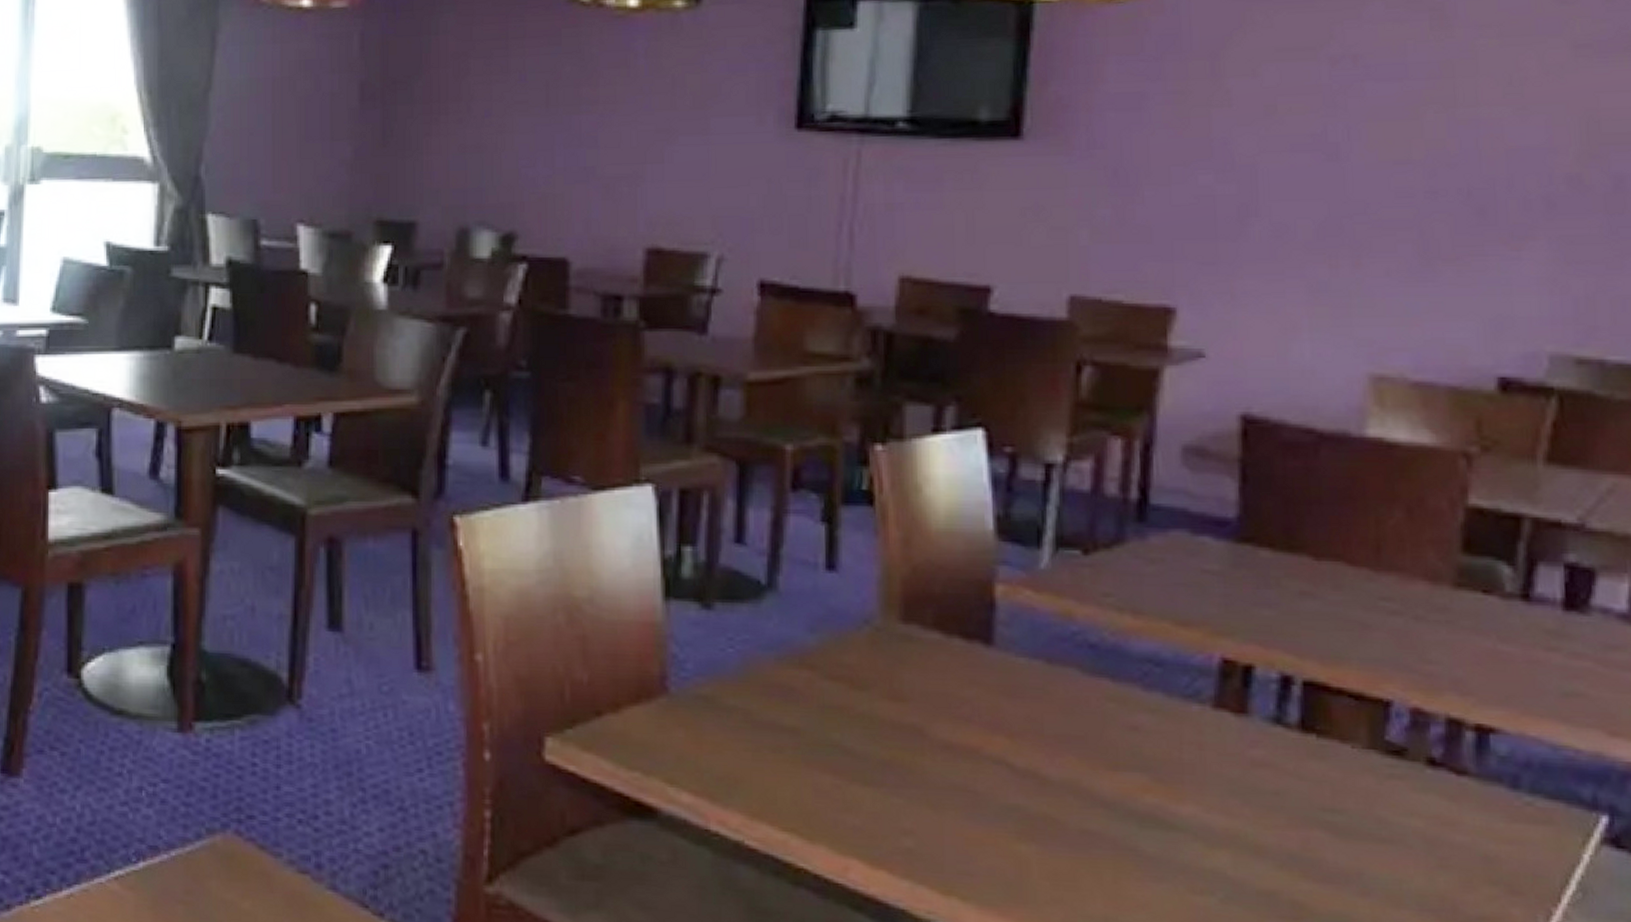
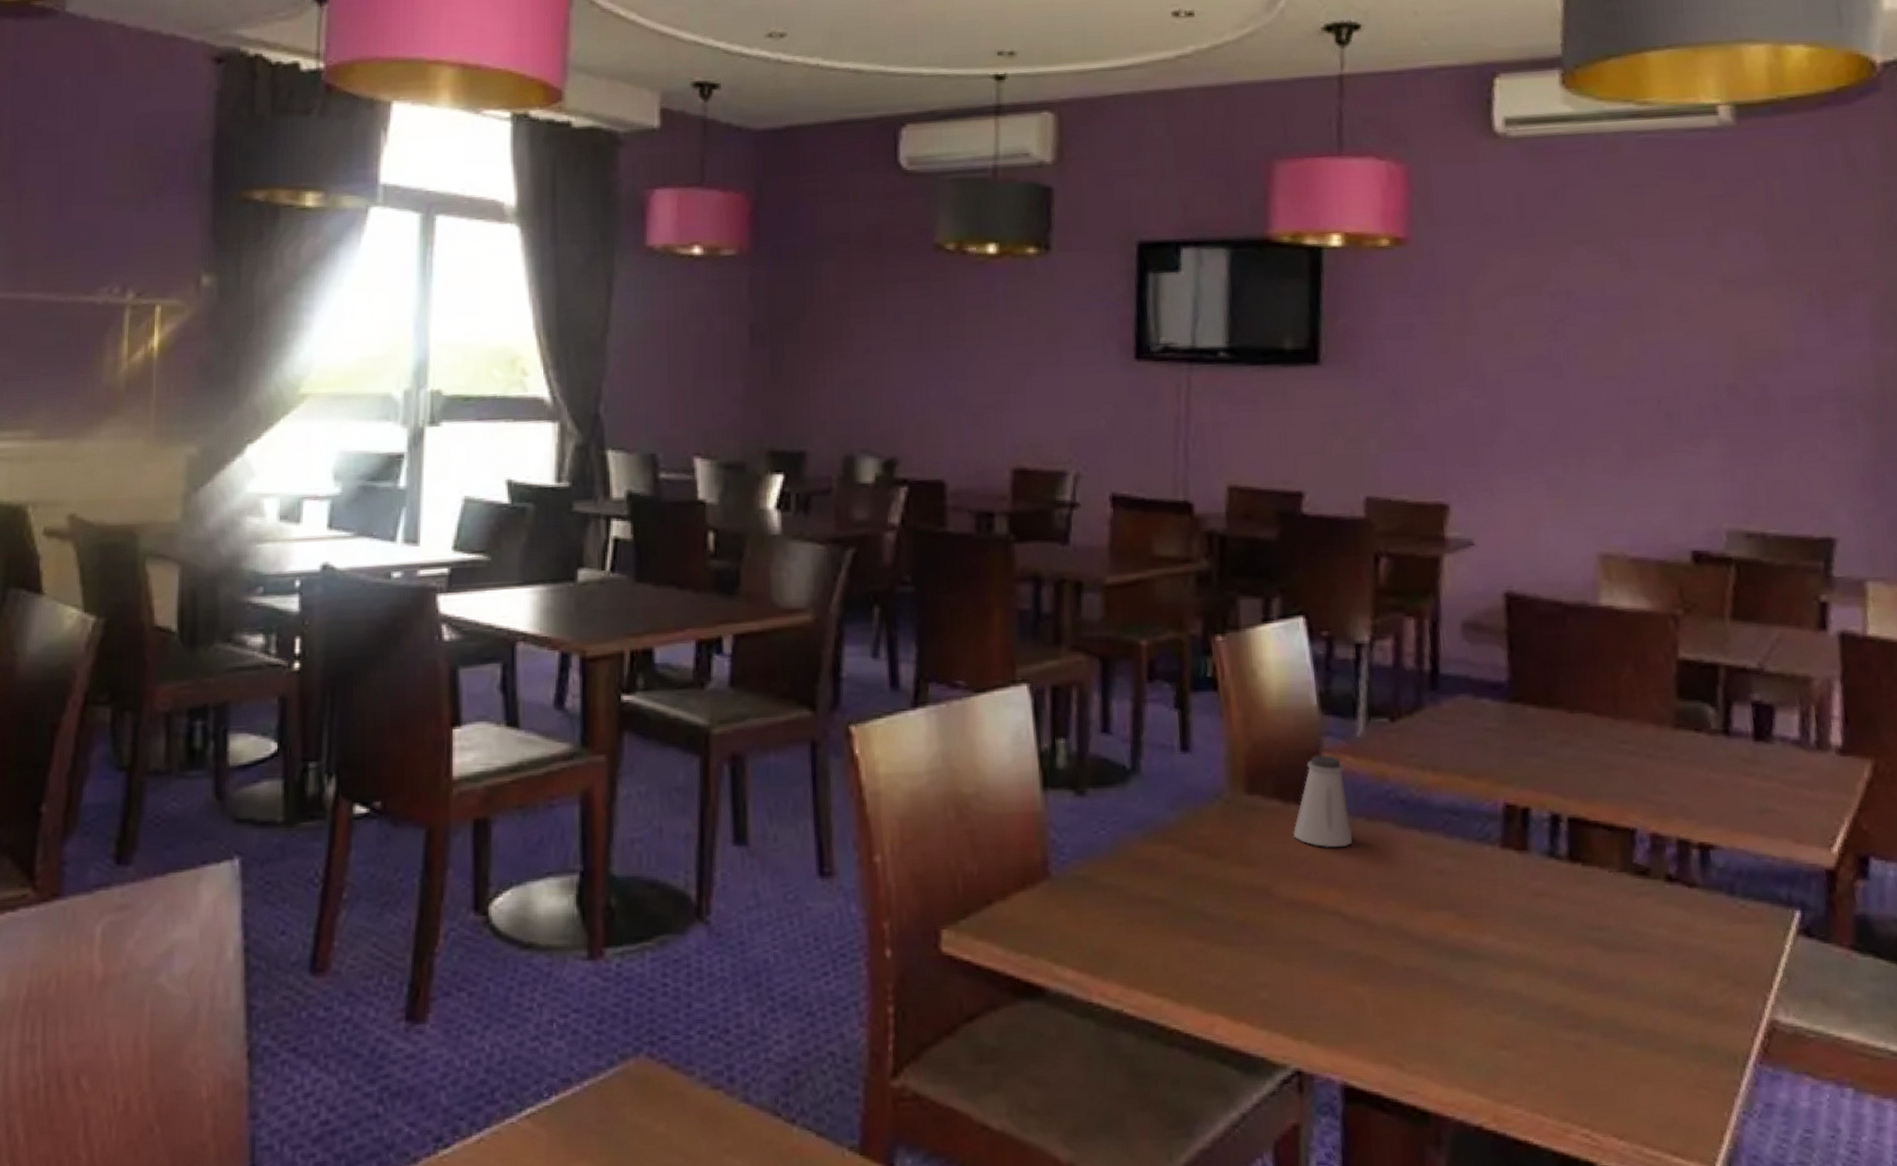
saltshaker: none [954,585,1028,690] -> present [1292,754,1353,848]

